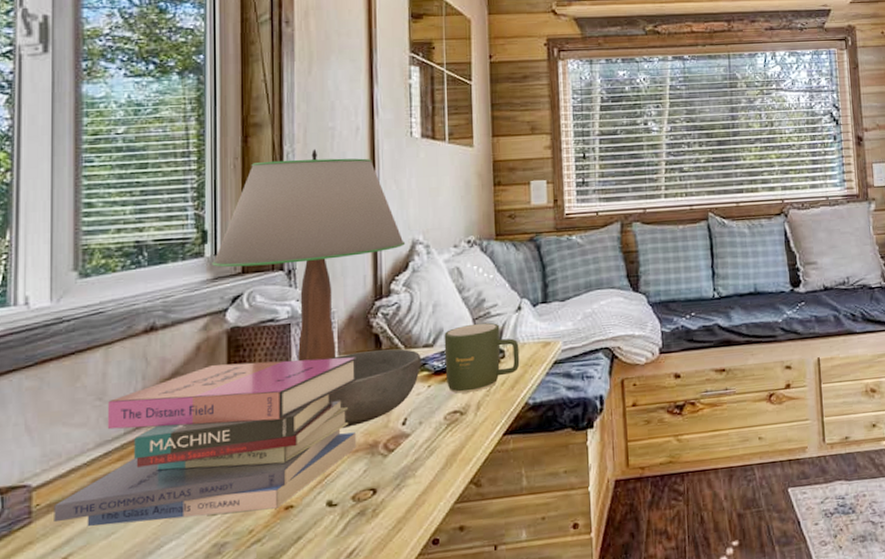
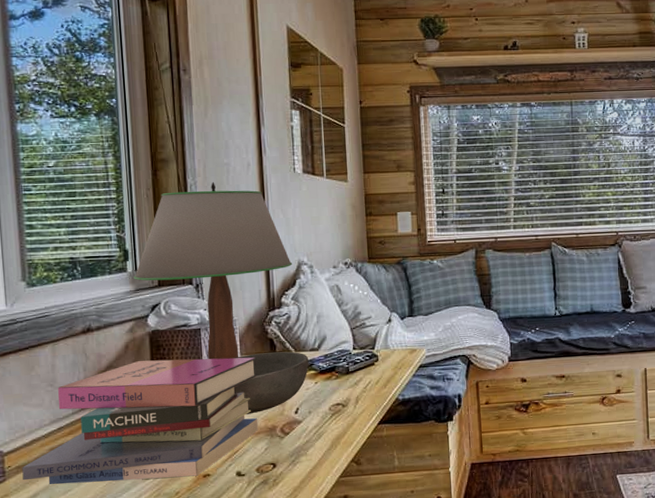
mug: present [444,322,520,394] -> none [327,332,391,389]

